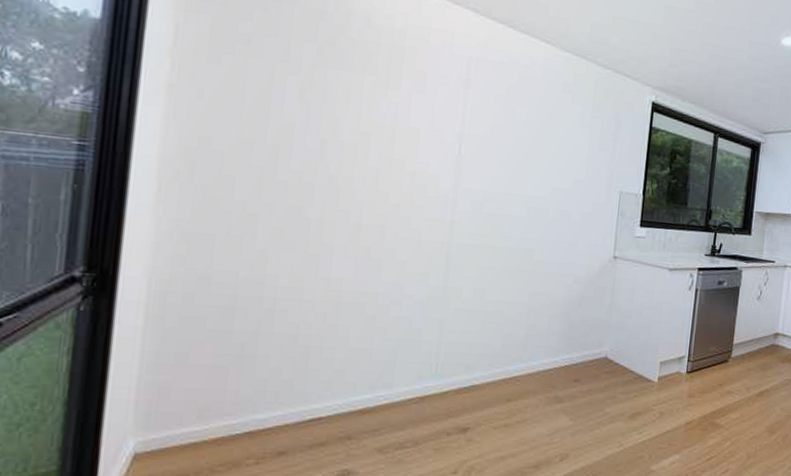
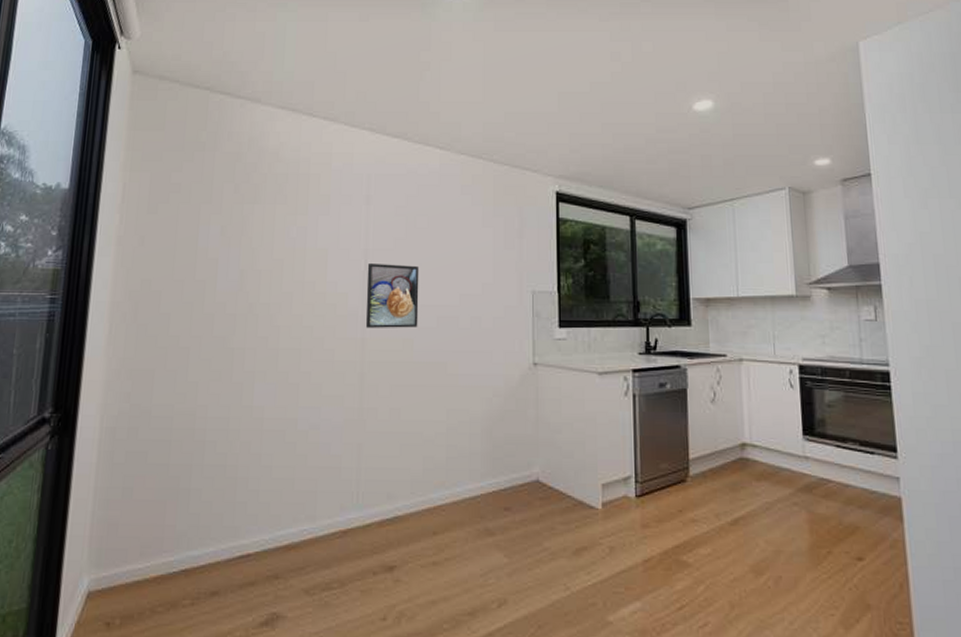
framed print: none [455,148,515,216] -> present [365,264,420,328]

